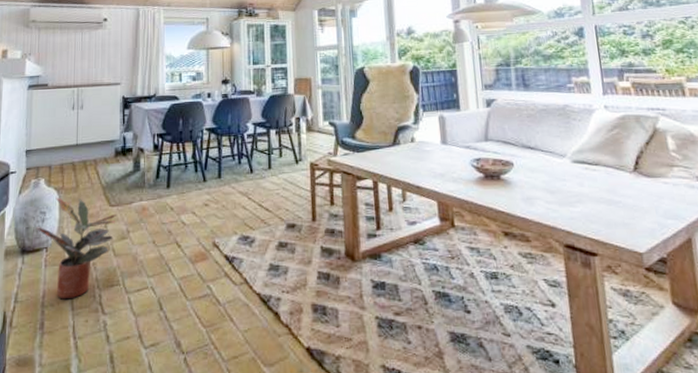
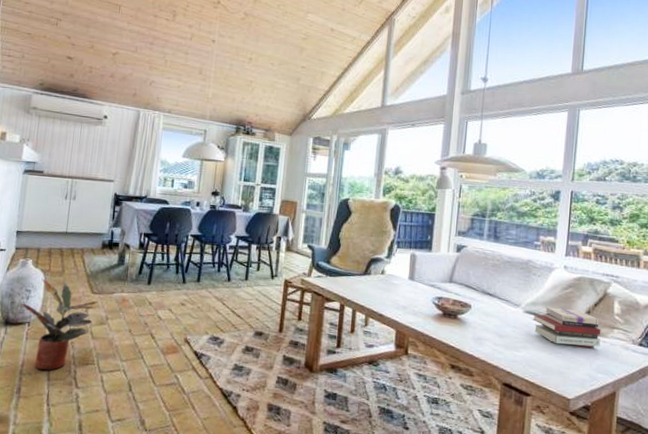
books: none [582,152,662,193] -> present [533,306,601,349]

